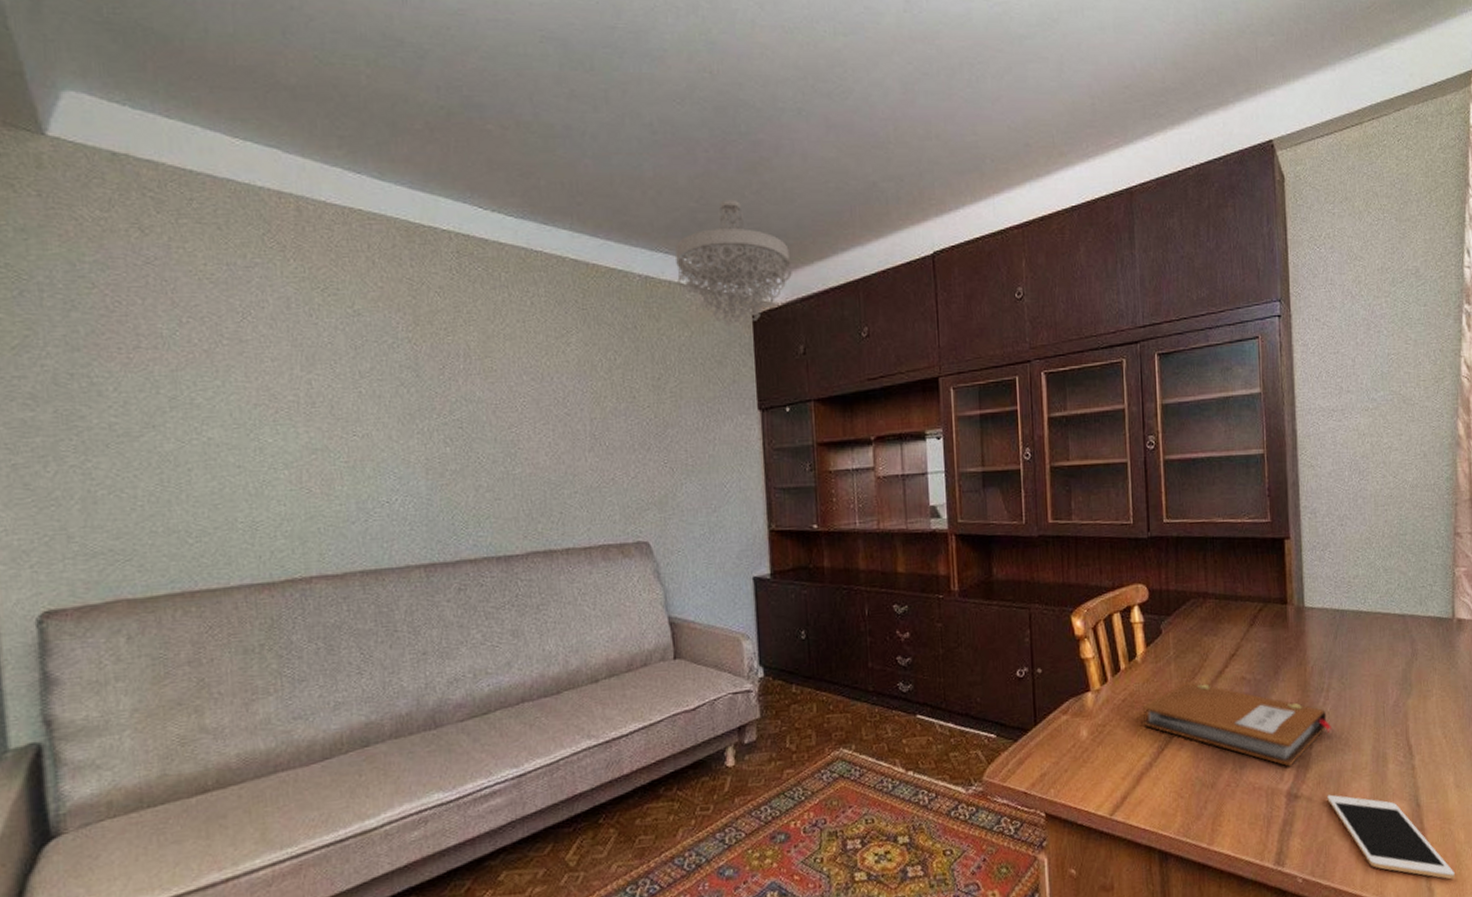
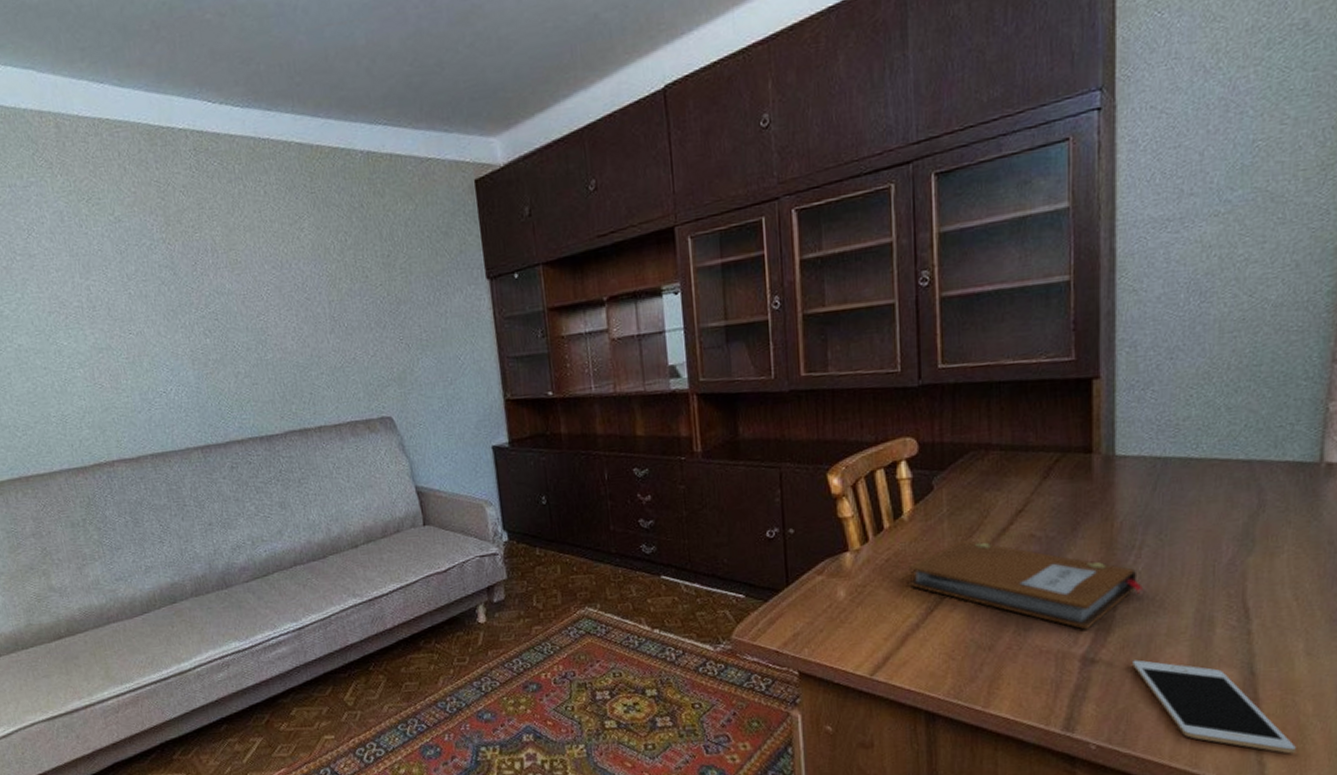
chandelier: present [675,199,792,326] -> none [393,56,513,195]

